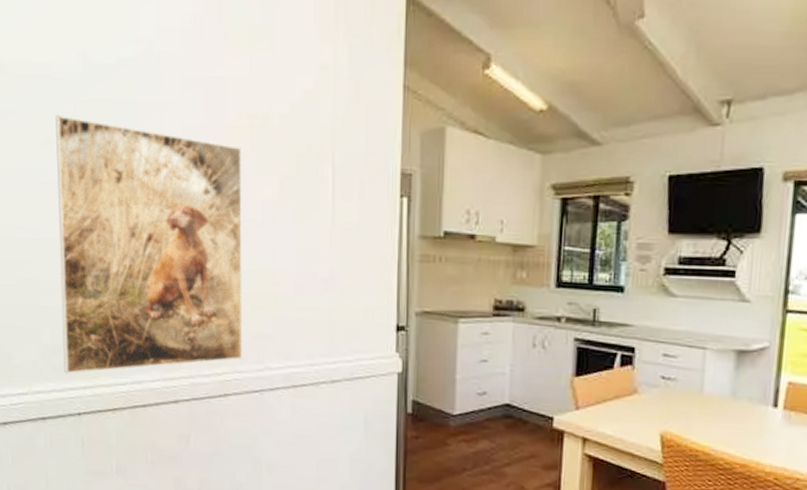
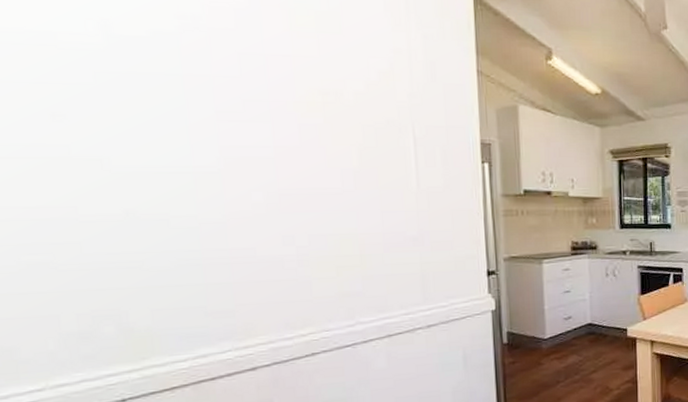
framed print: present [55,114,244,374] -> none [67,85,331,360]

